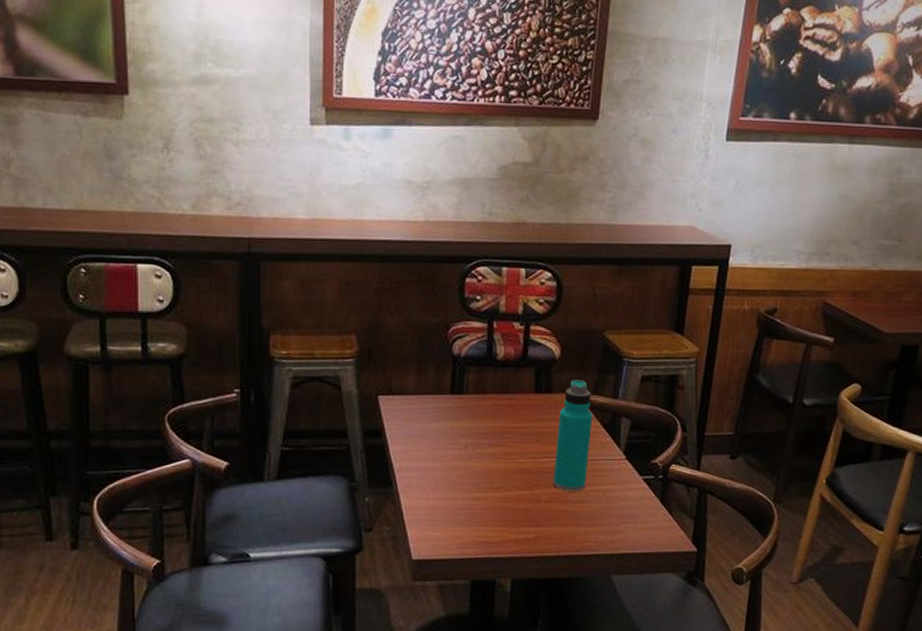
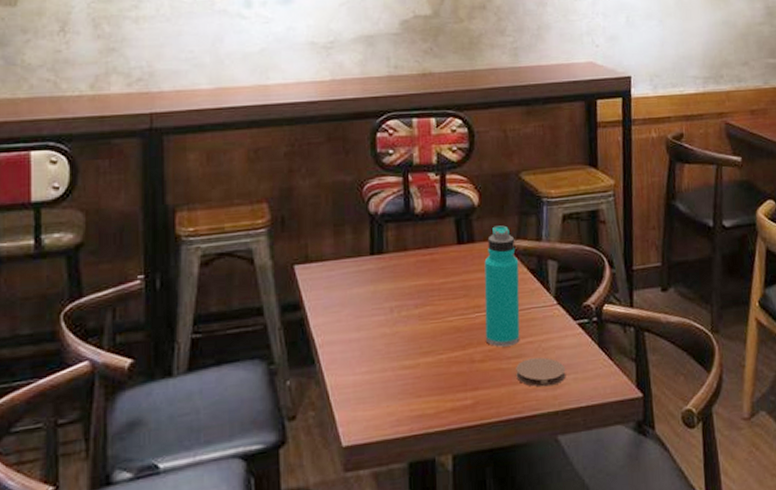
coaster: none [578,505,627,532] -> present [516,357,566,388]

